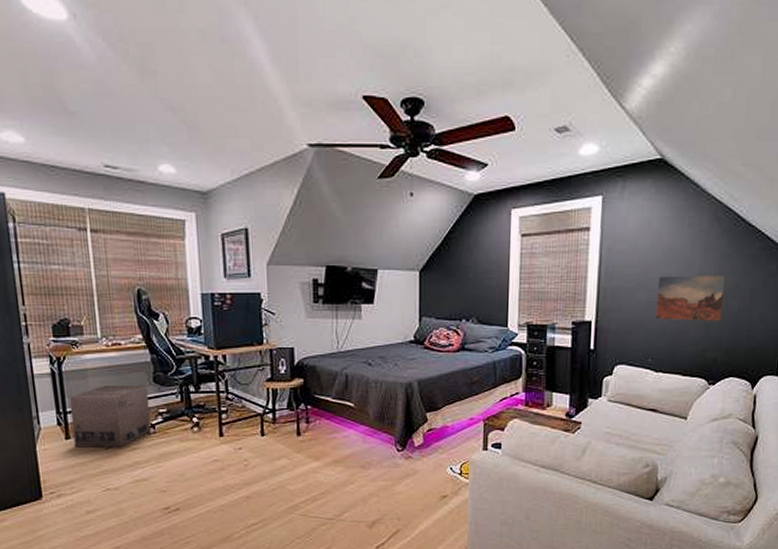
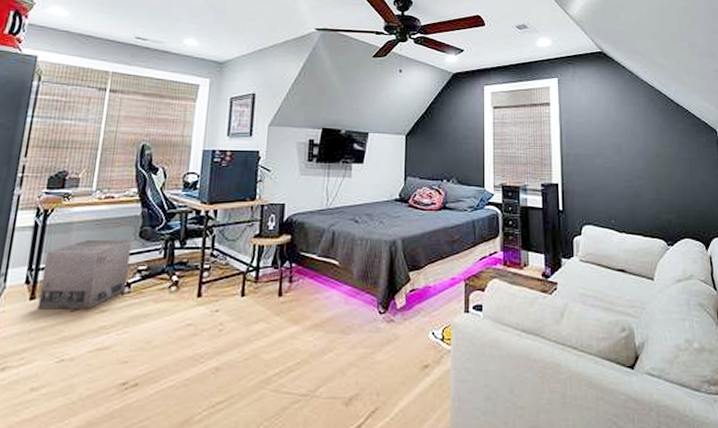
wall art: present [655,275,725,321] -> none [611,145,668,186]

